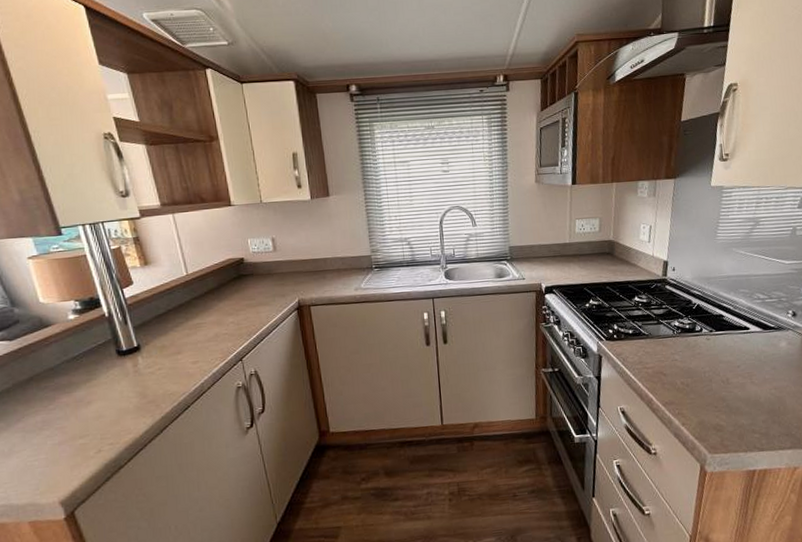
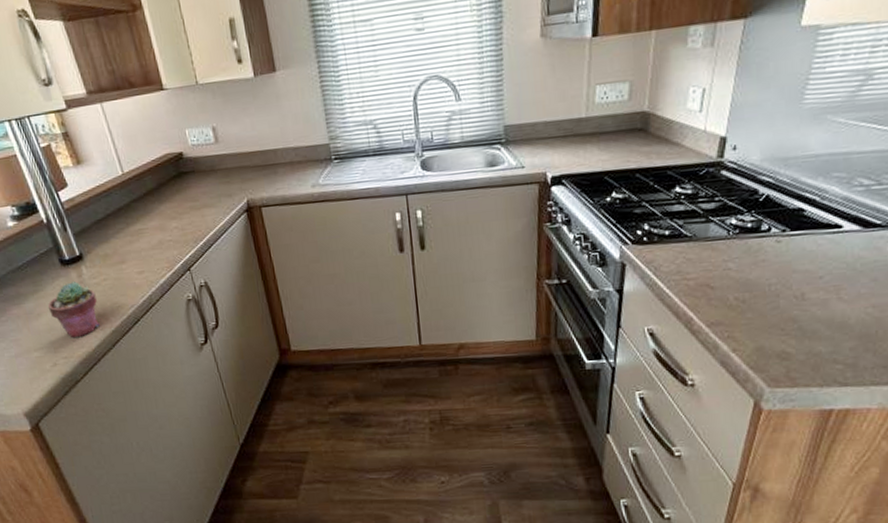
potted succulent: none [100,371,150,425] -> present [48,281,100,338]

